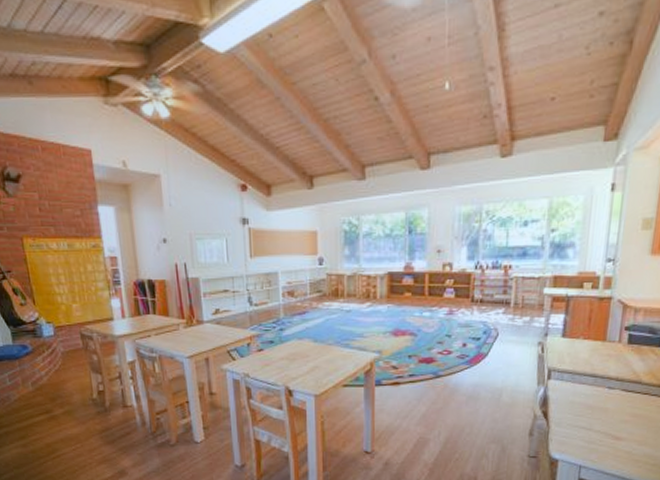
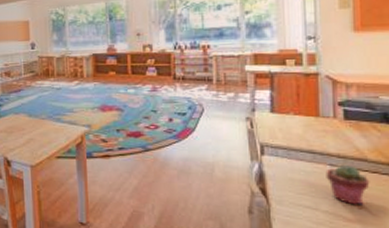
potted succulent: none [603,387,640,424] -> present [326,164,370,205]

